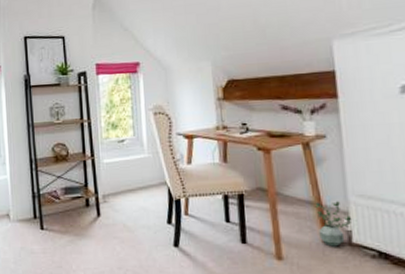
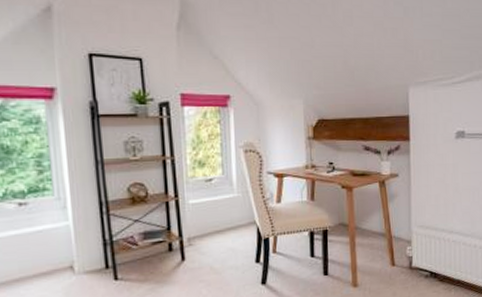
potted plant: present [315,201,351,247] -> none [386,232,412,272]

